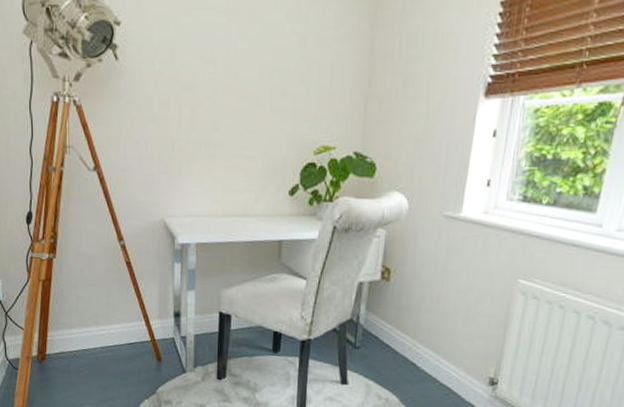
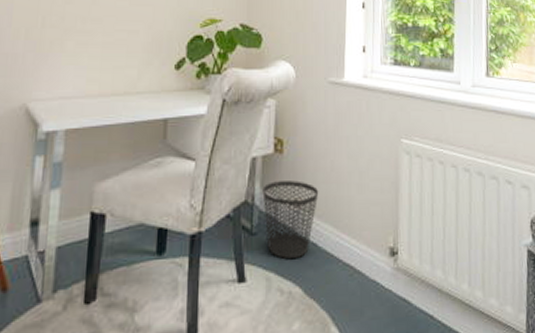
wastebasket: none [367,305,423,374] -> present [262,180,319,260]

